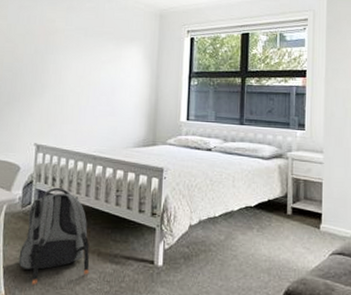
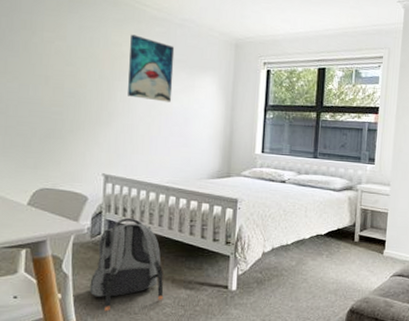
wall art: none [60,11,103,73] -> present [128,34,175,102]

